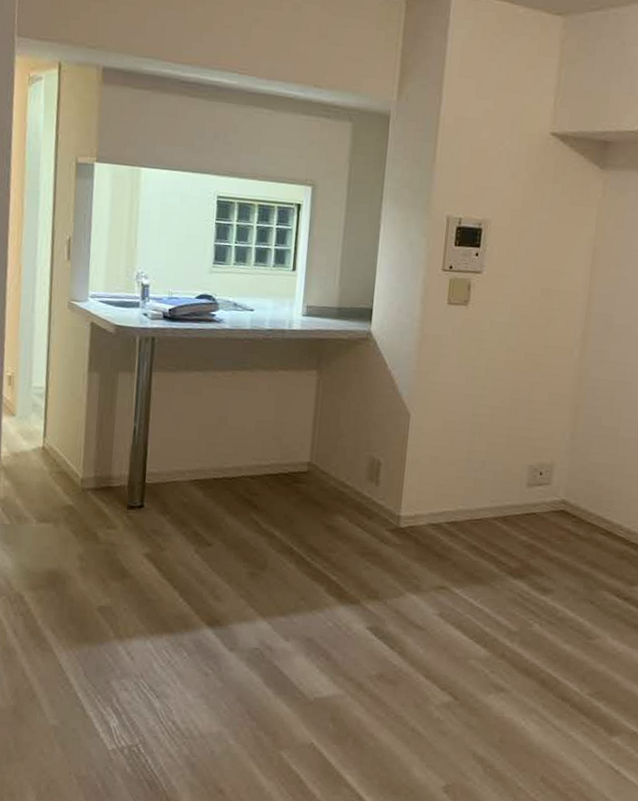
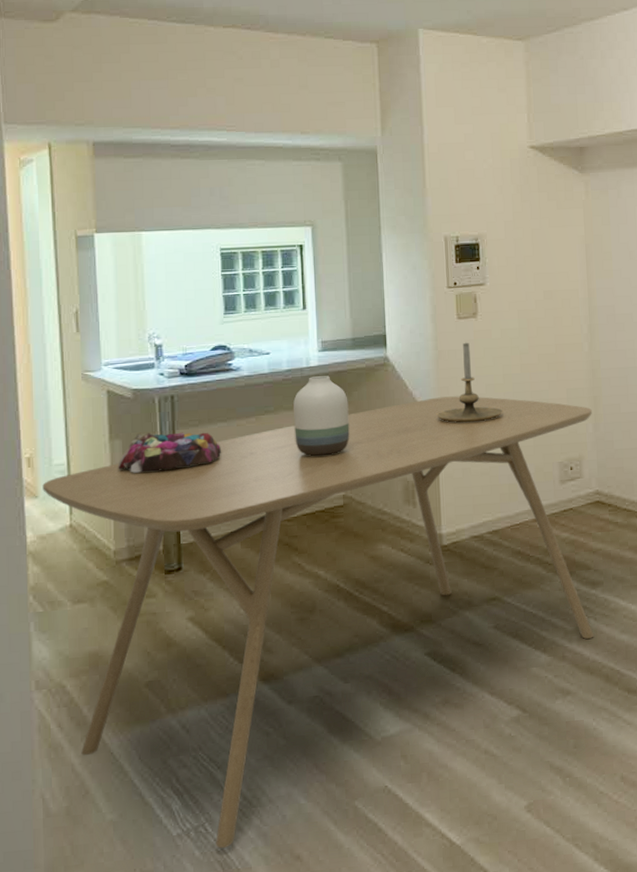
dining table: none [20,380,572,770] -> present [42,396,594,848]
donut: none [93,369,195,409] -> present [118,432,222,473]
vase: none [267,340,326,421] -> present [293,376,350,457]
candle holder: none [412,329,481,412] -> present [436,342,503,423]

